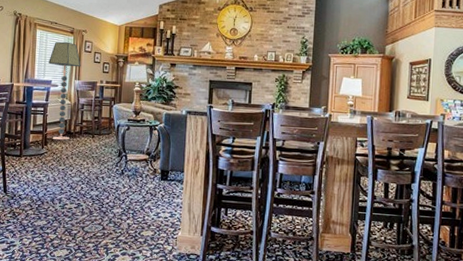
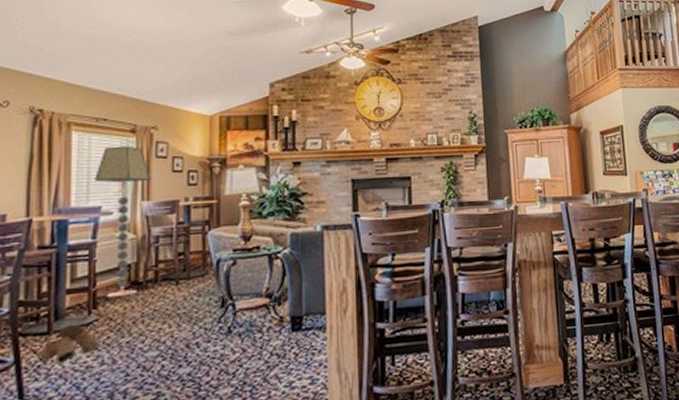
boots: none [15,152,48,175] -> present [38,324,101,363]

